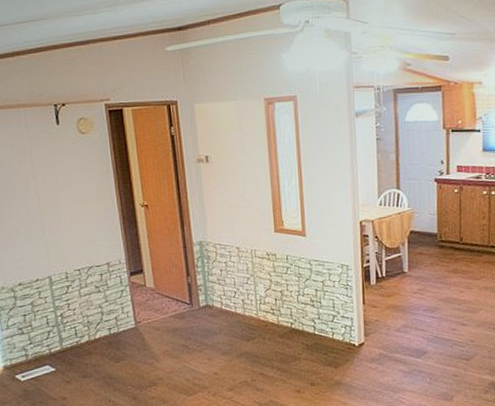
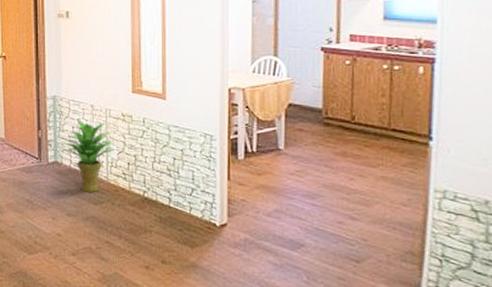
potted plant: none [213,262,263,330] -> present [62,120,116,192]

